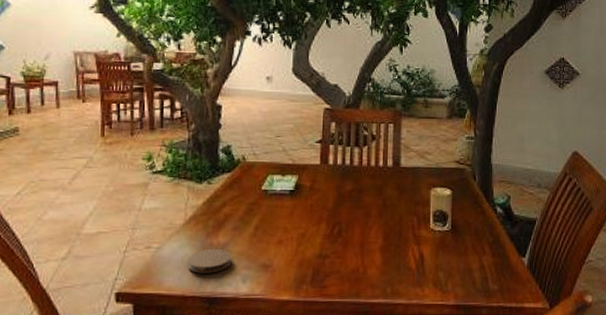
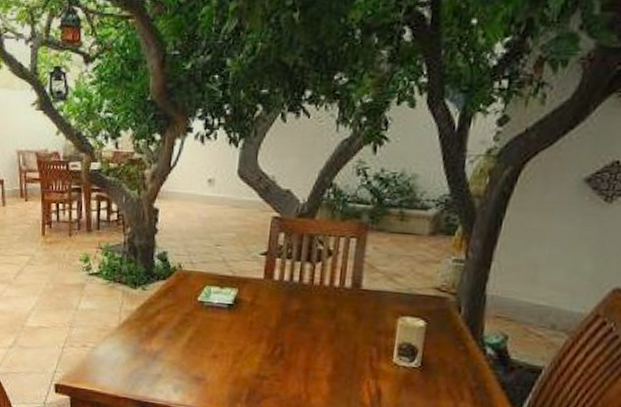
coaster: present [188,248,232,274] -> none [121,354,164,379]

